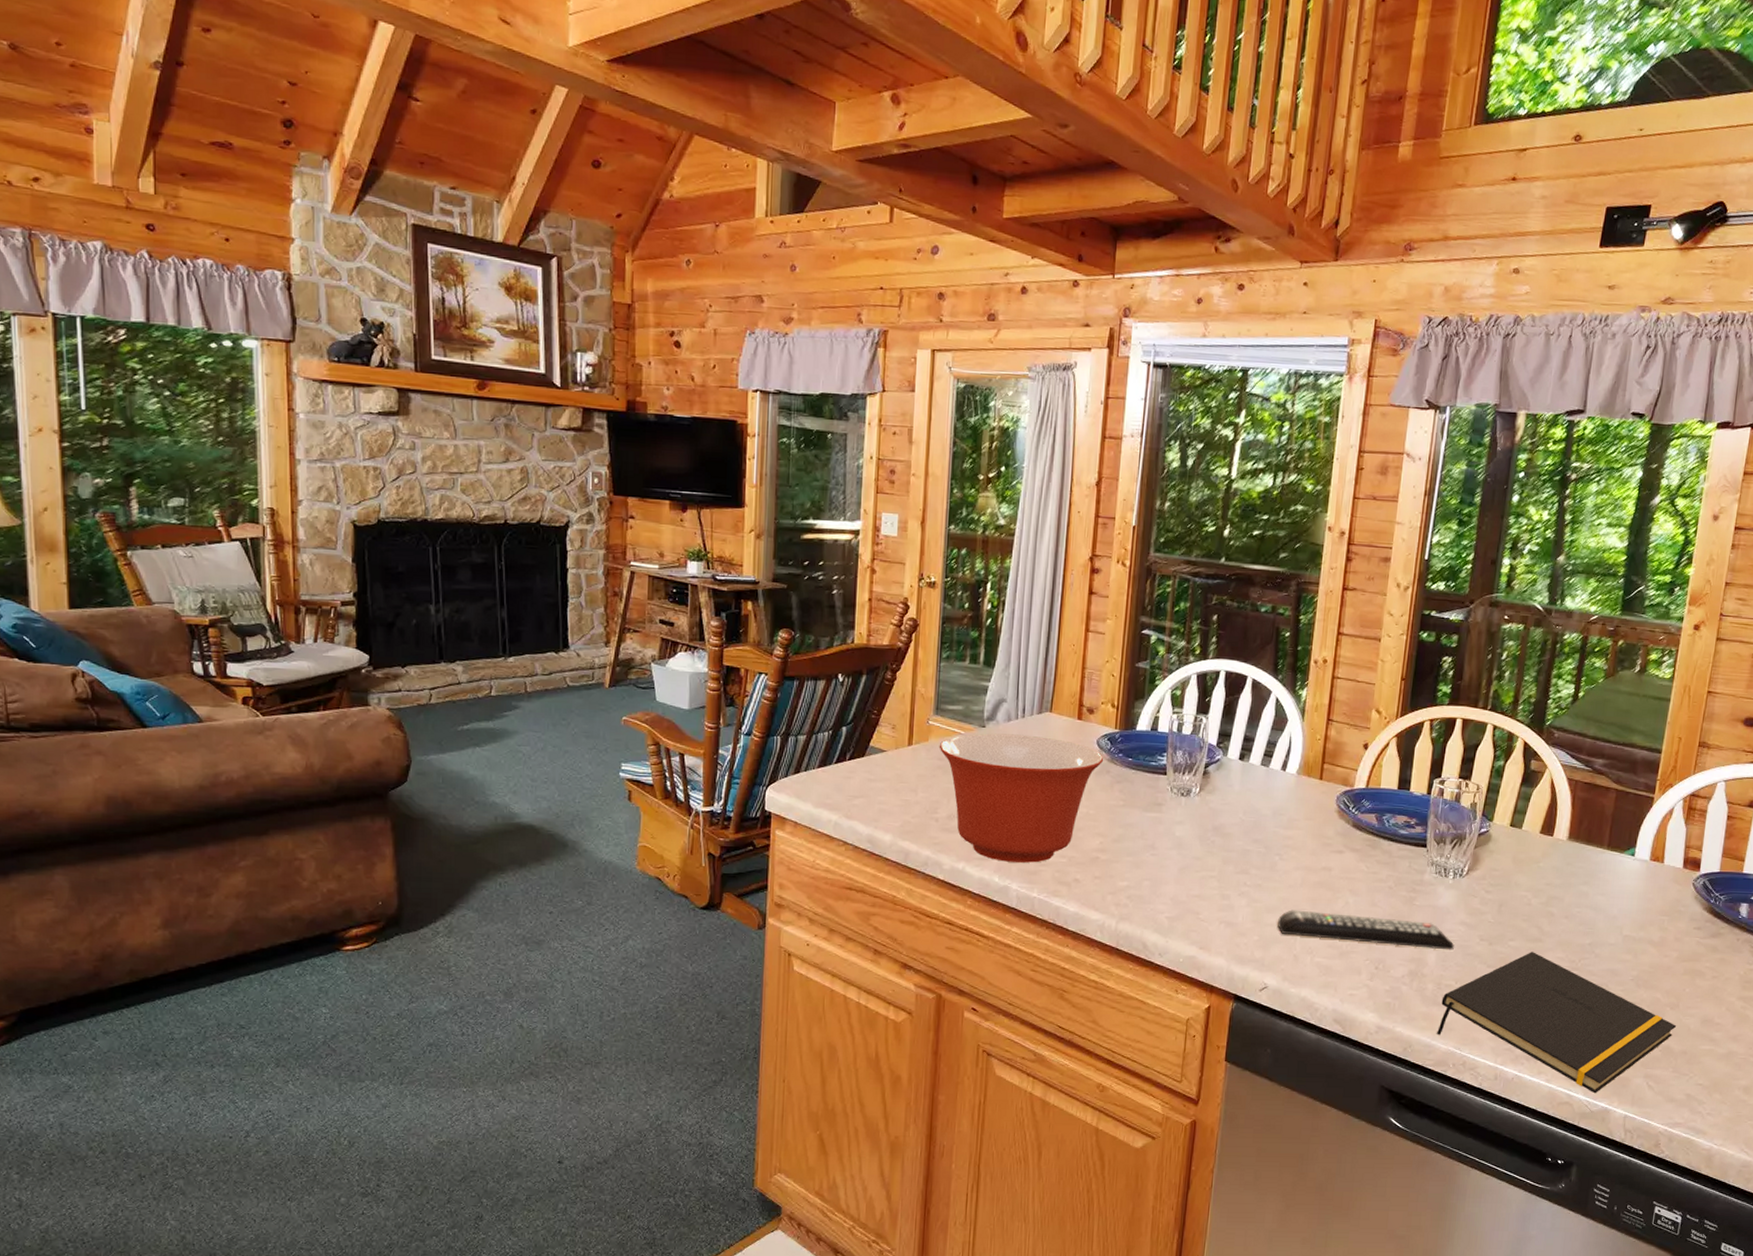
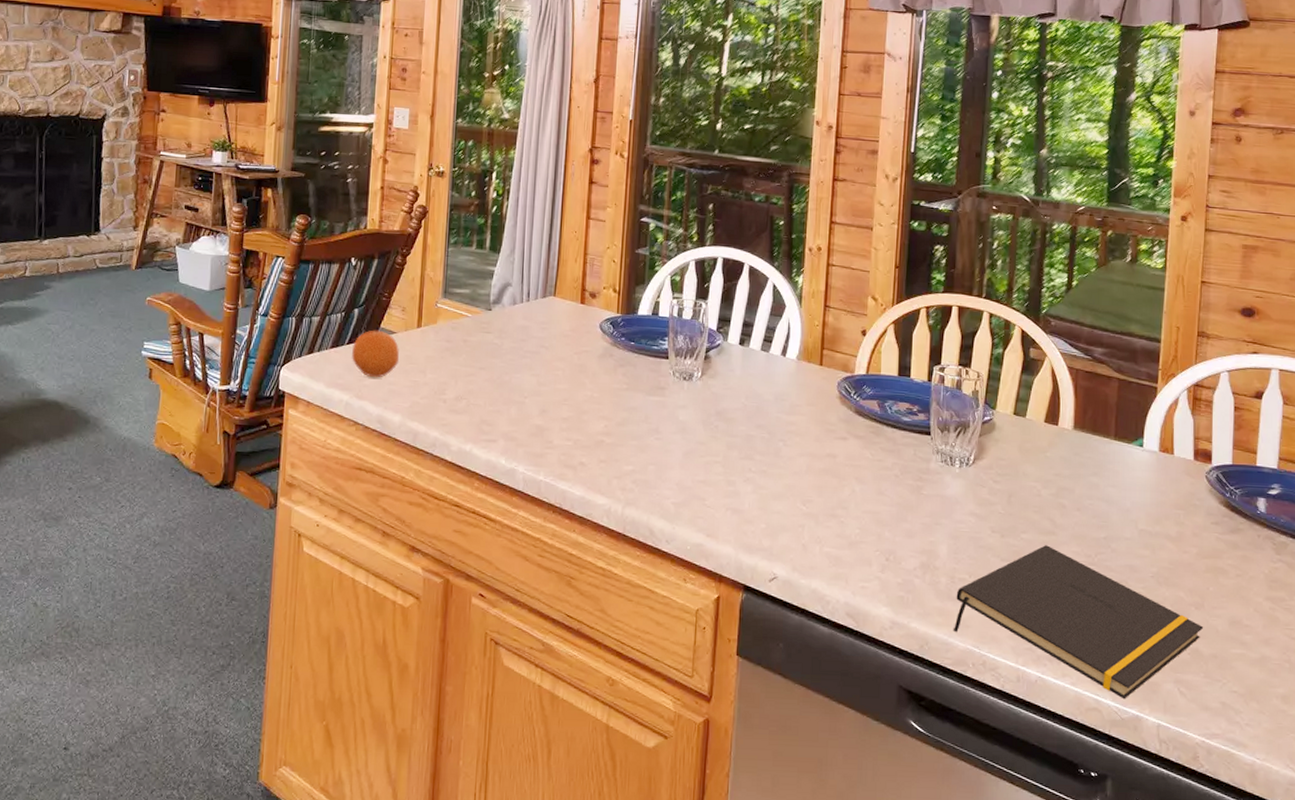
fruit: none [840,748,889,798] -> present [352,330,399,378]
mixing bowl: present [939,733,1104,863] -> none [447,316,607,446]
remote control: present [1278,910,1454,950] -> none [785,497,965,542]

